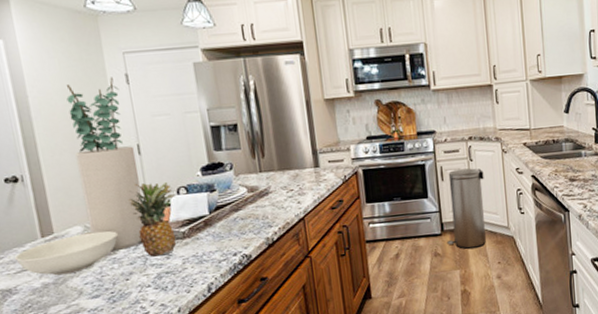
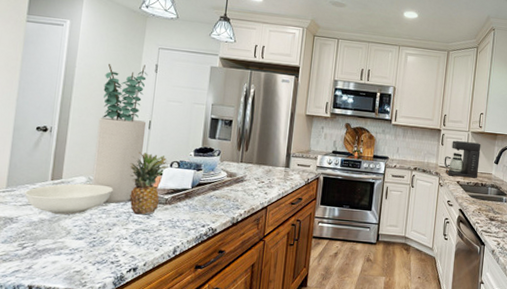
pedal bin: present [447,168,486,250] -> none [379,192,421,262]
coffee maker: none [503,92,548,139] -> present [444,140,481,178]

